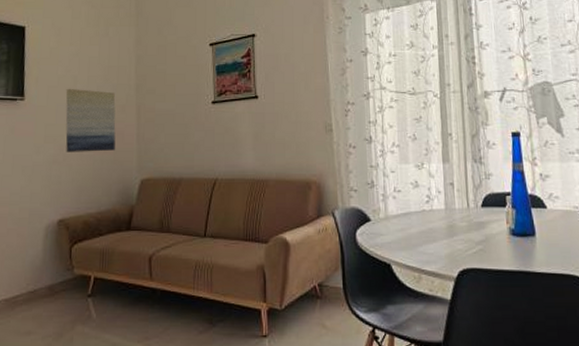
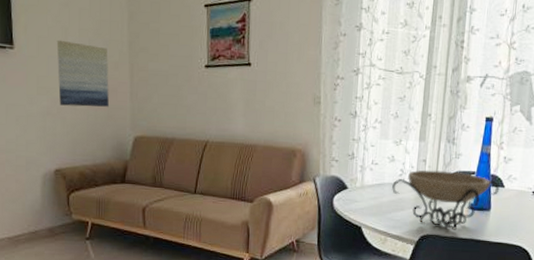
decorative bowl: none [418,194,542,262] -> present [391,169,500,230]

